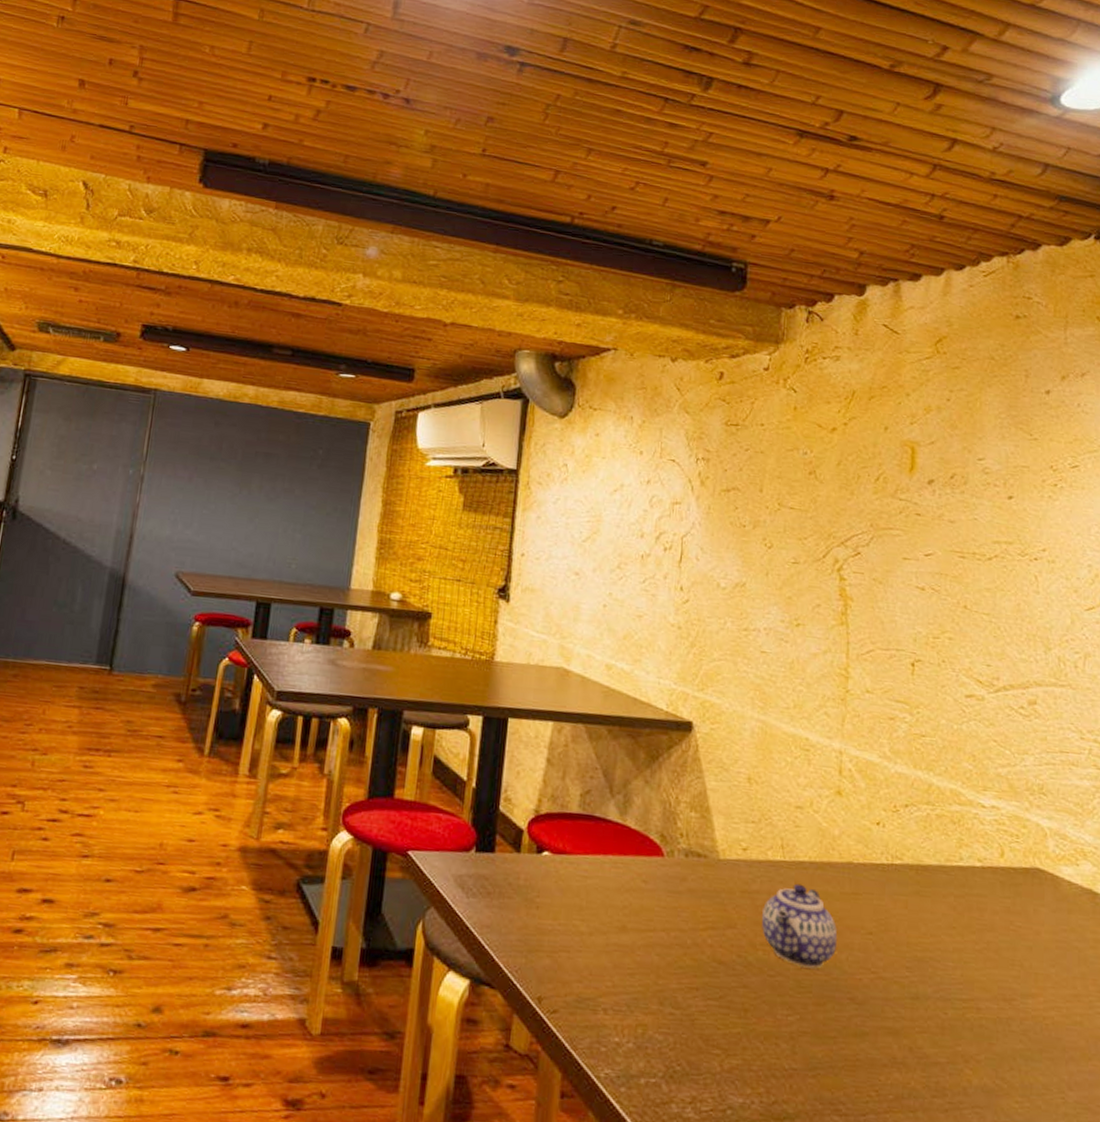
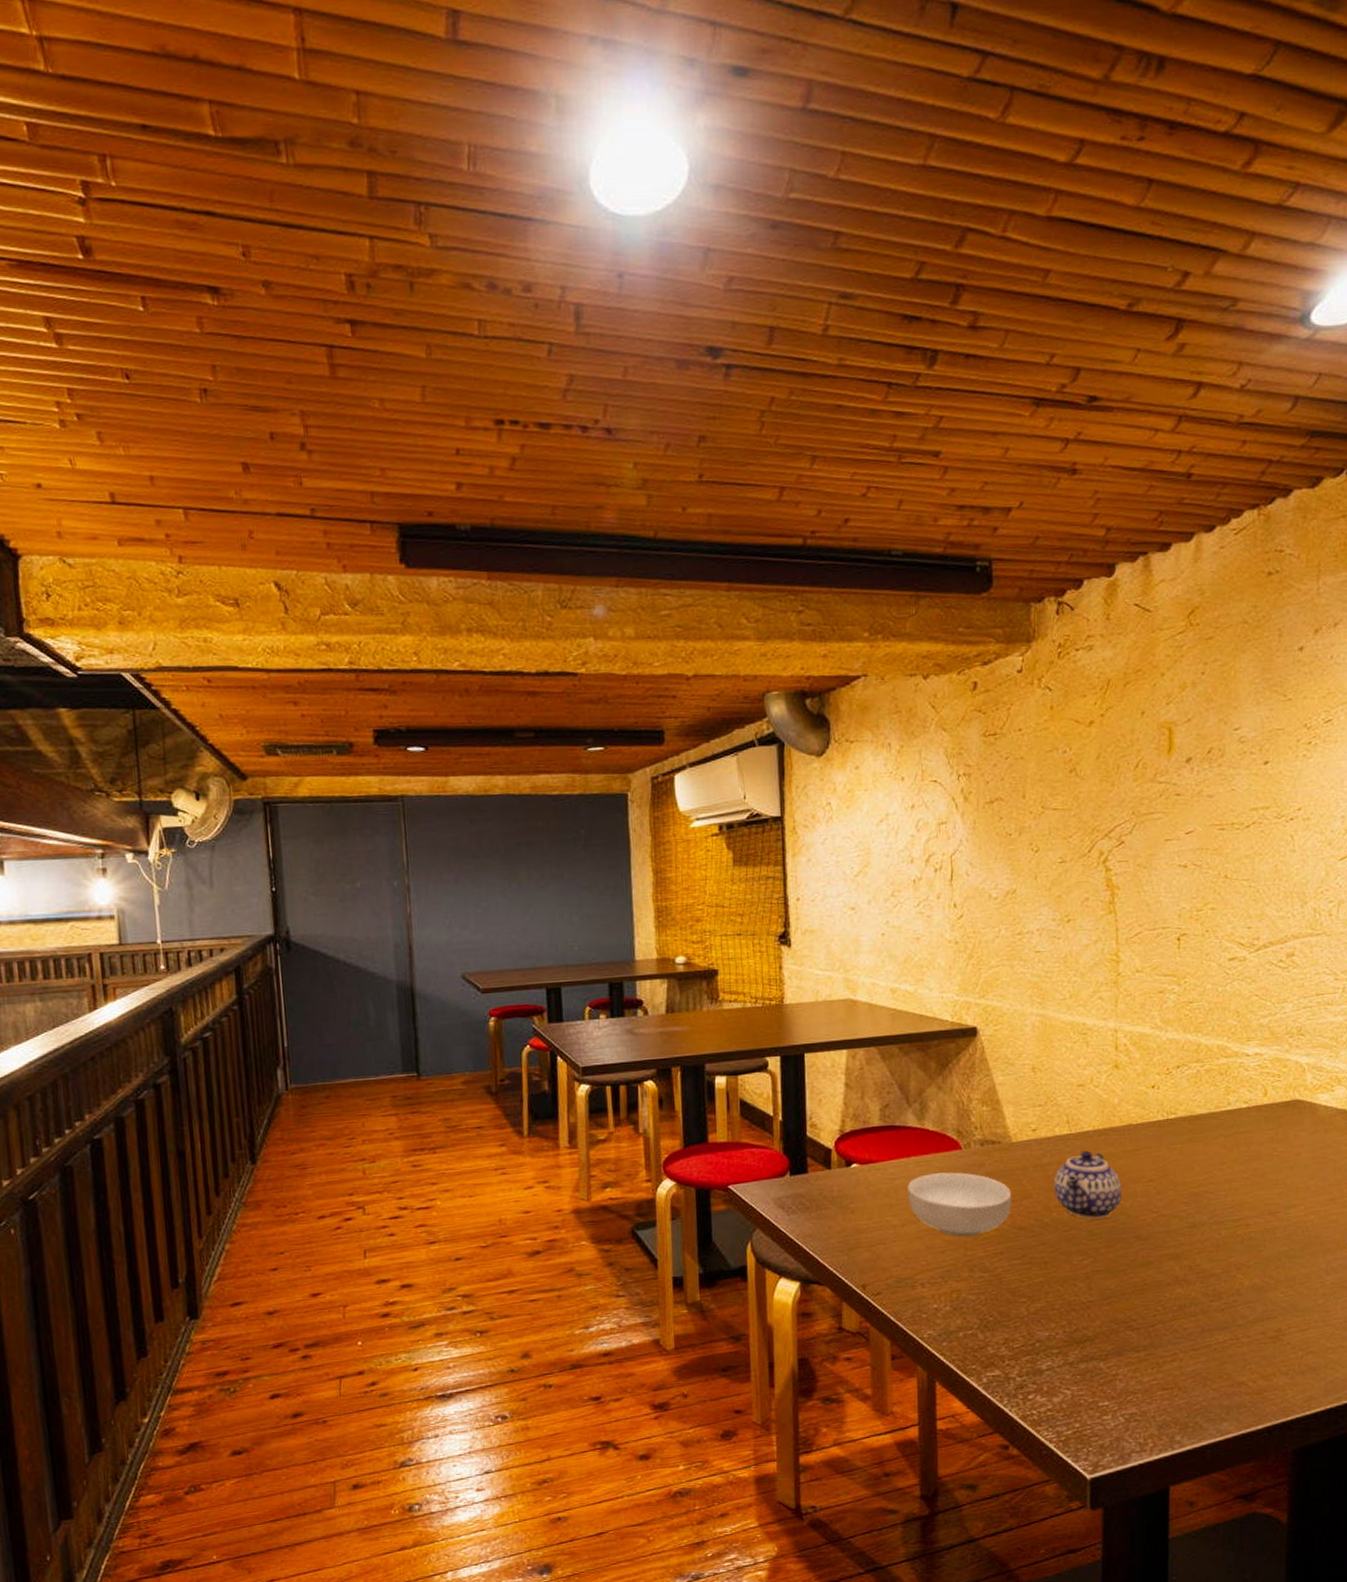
cereal bowl: none [600,878,714,962] -> present [908,1172,1012,1237]

